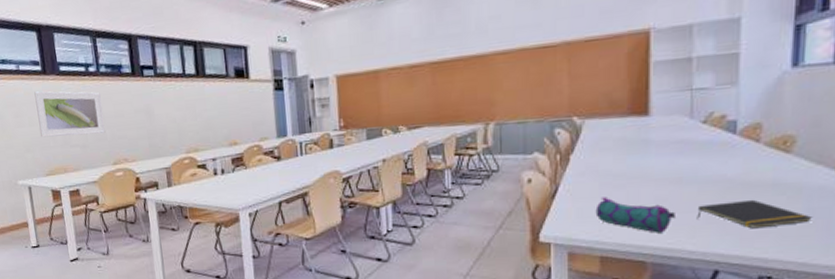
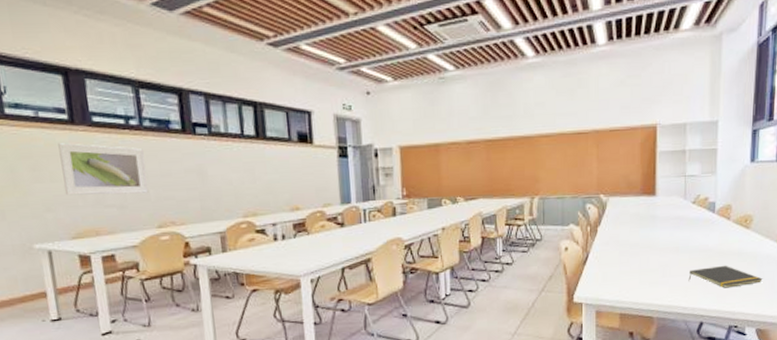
pencil case: present [595,197,675,235] -> none [616,263,674,294]

